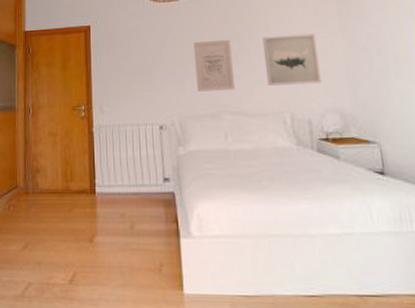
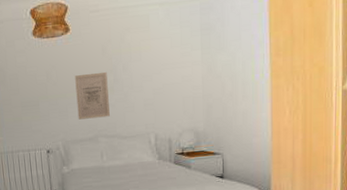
wall art: present [262,33,321,86] -> none [135,64,182,112]

